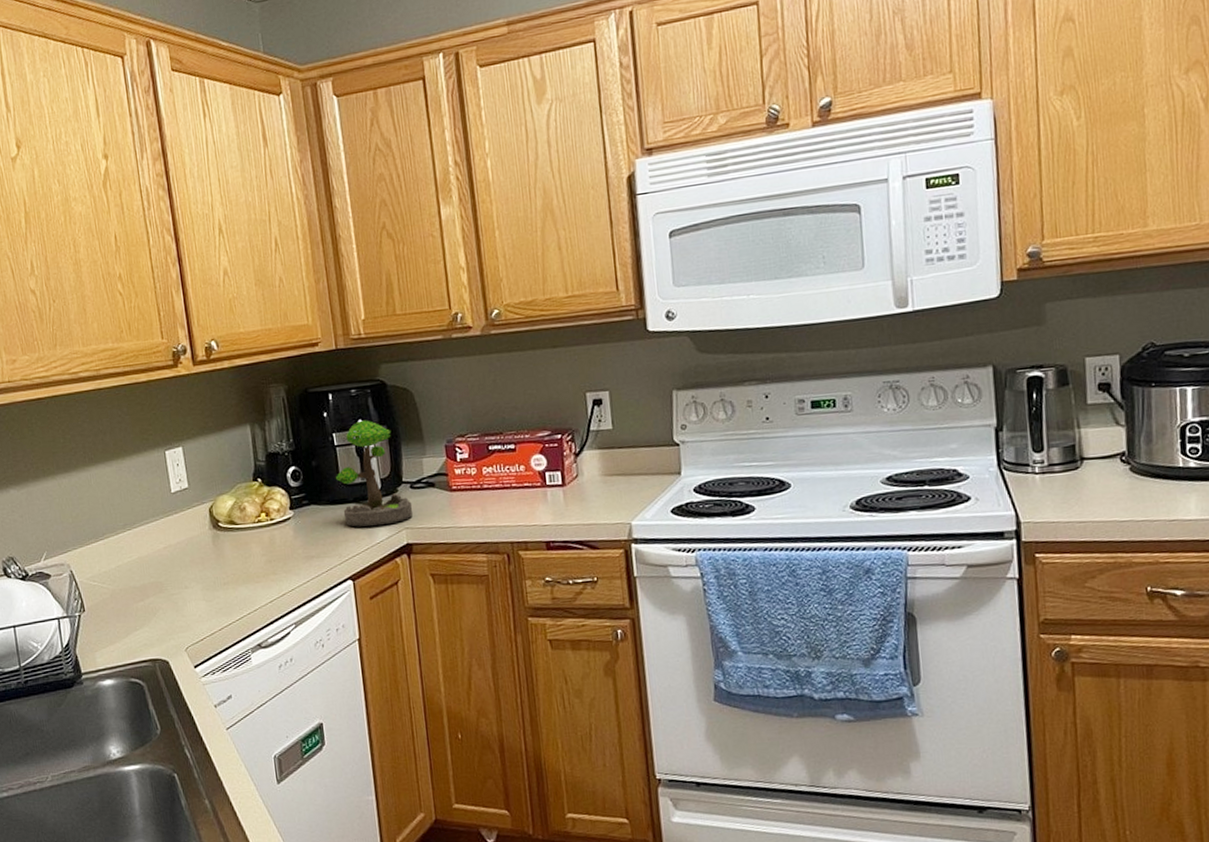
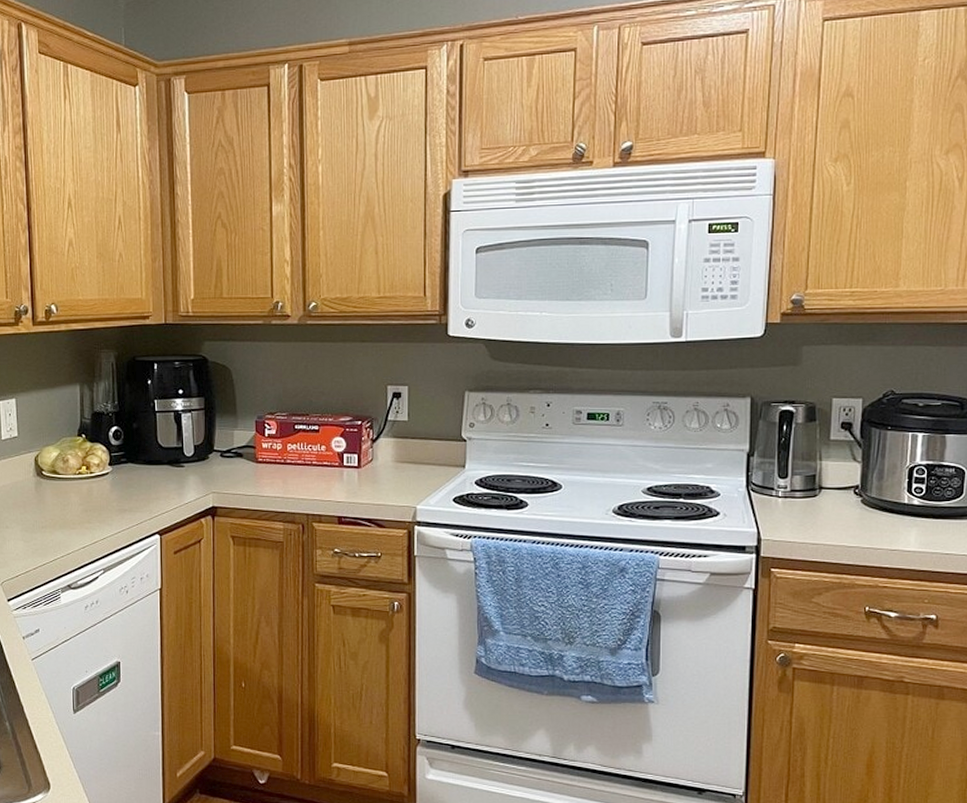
plant: present [335,420,413,527] -> none [153,391,221,488]

